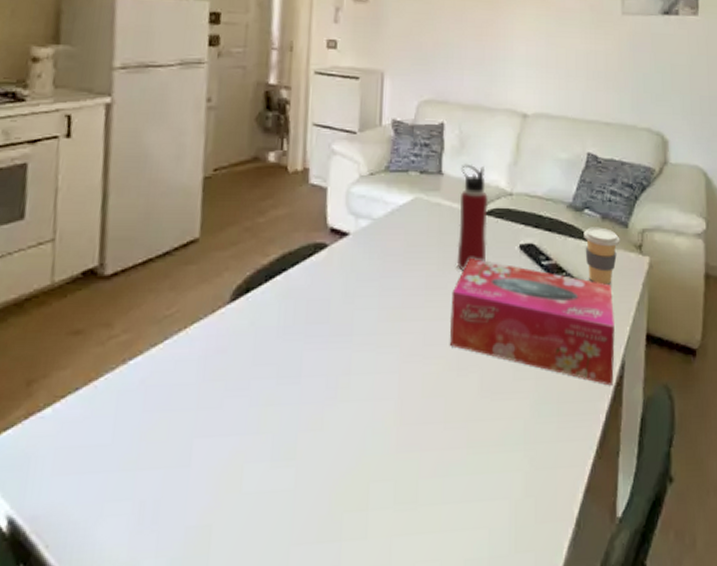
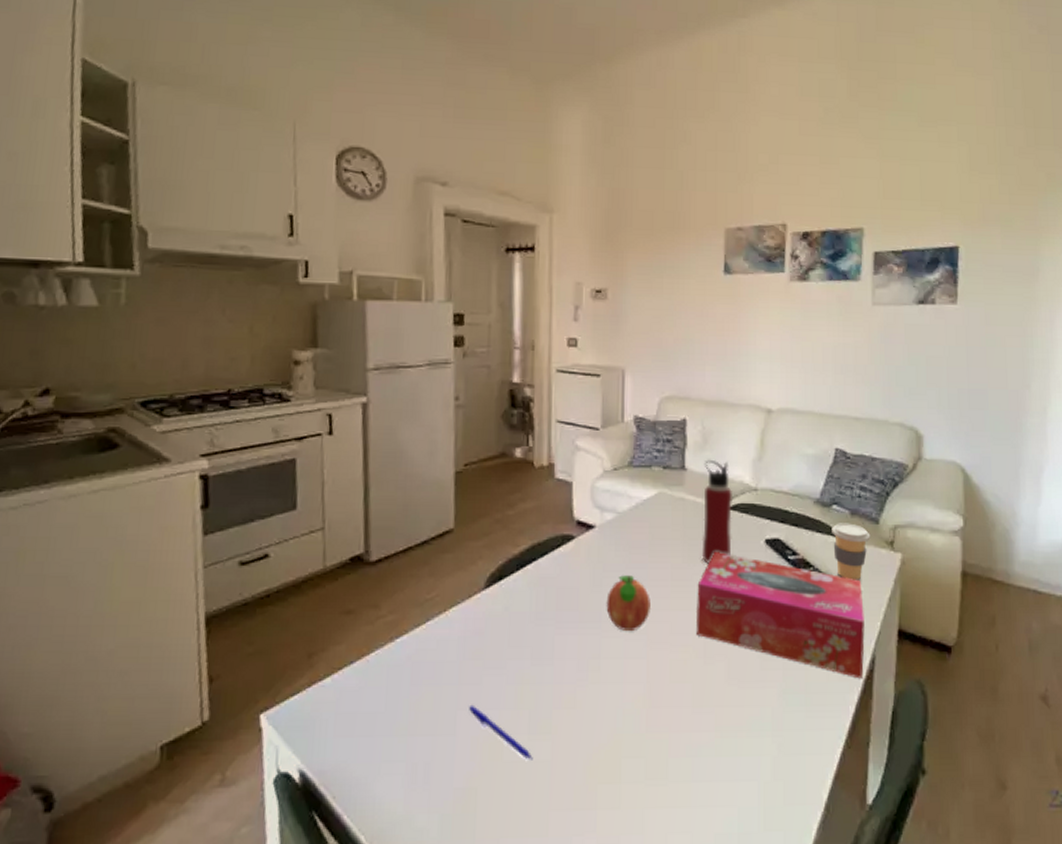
pen: none [207,430,275,490] -> present [469,704,533,760]
fruit: none [358,285,404,344] -> present [606,575,650,631]

